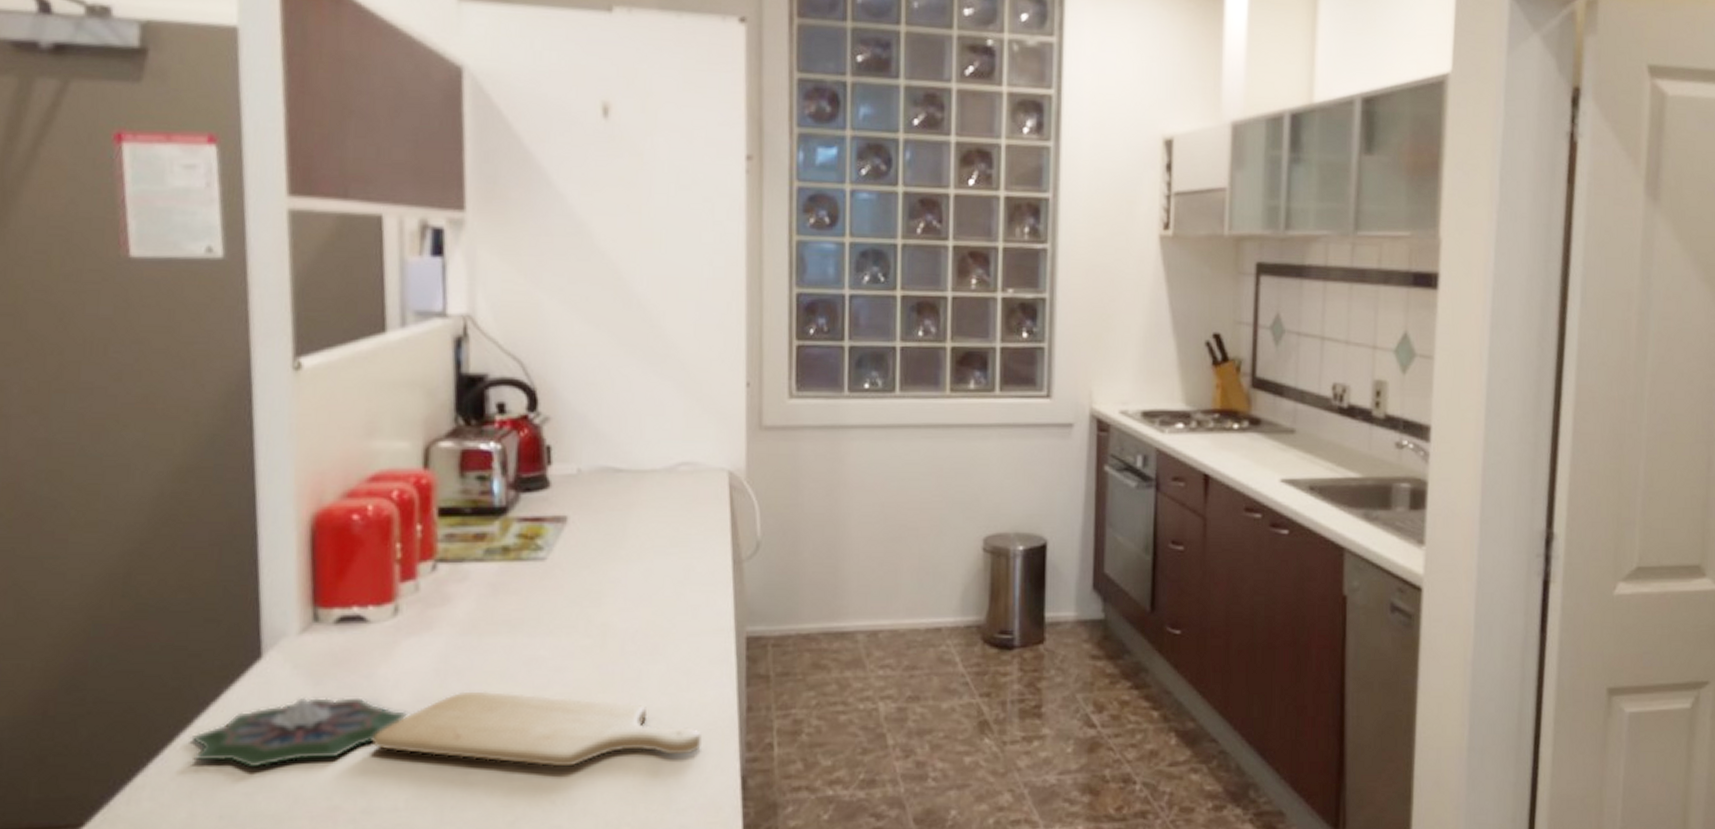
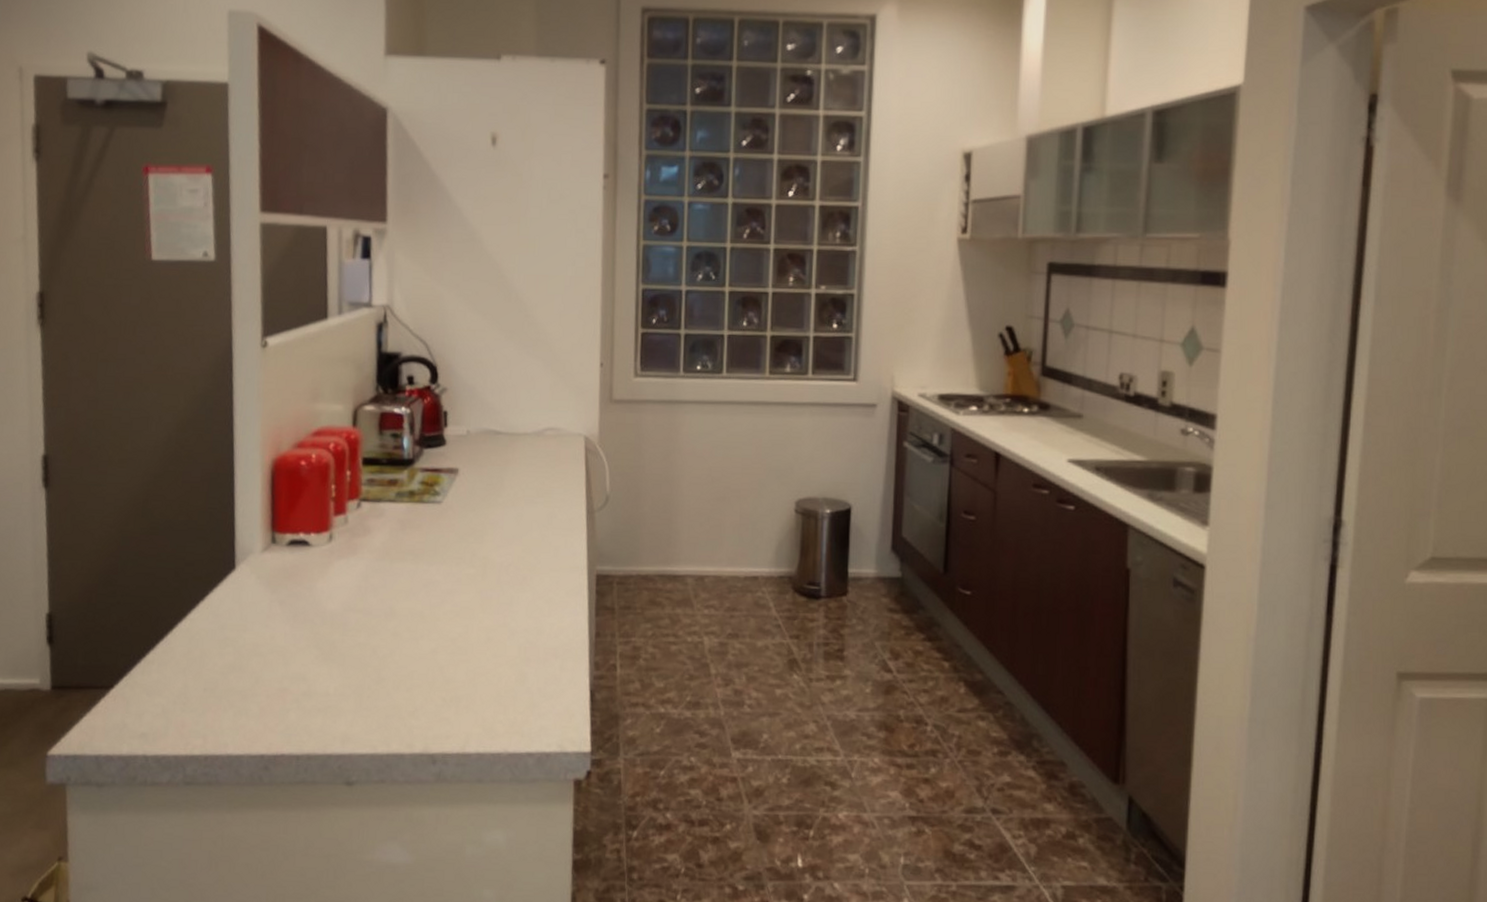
flower: present [189,697,407,768] -> none [185,601,337,654]
chopping board: present [372,691,702,767] -> none [312,605,559,671]

